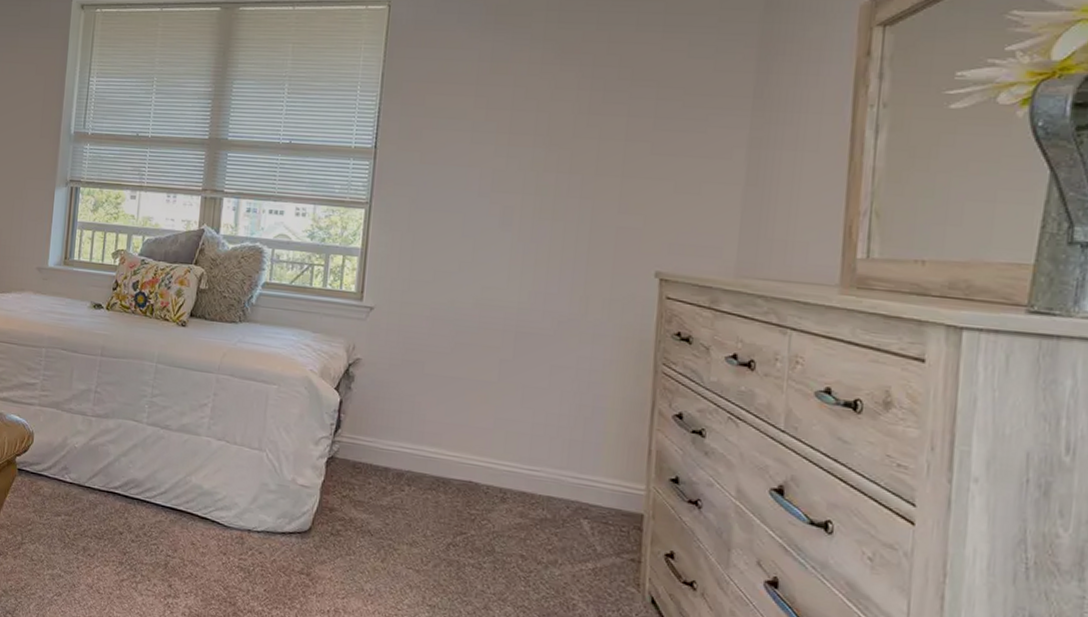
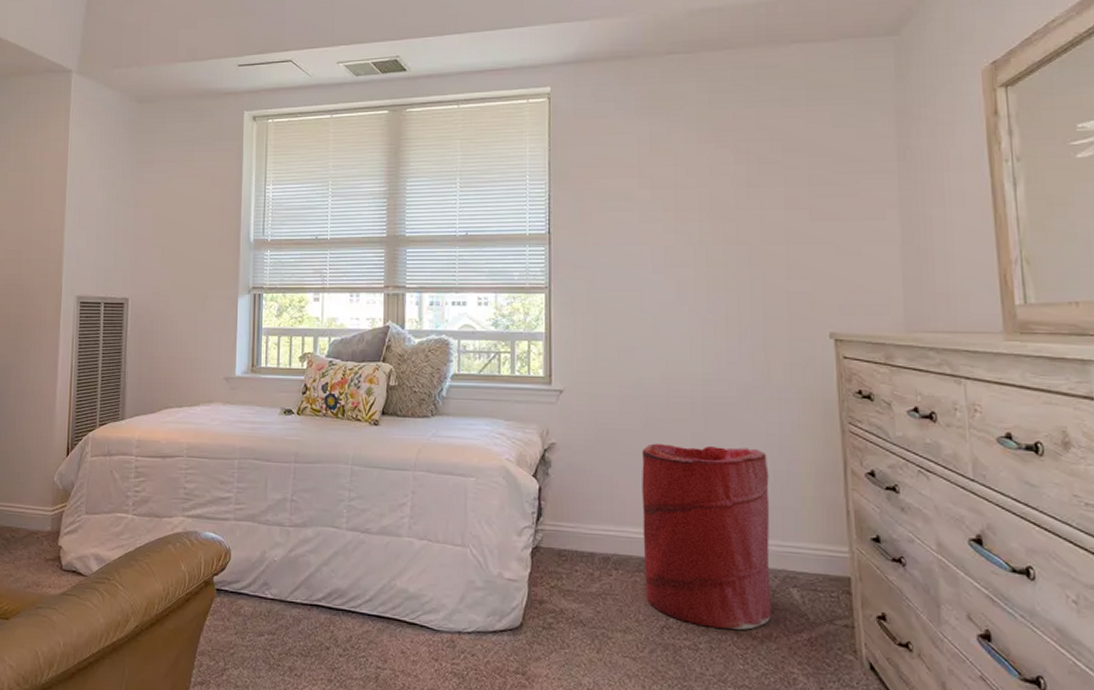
laundry hamper: none [436,367,574,555] -> present [641,443,771,630]

